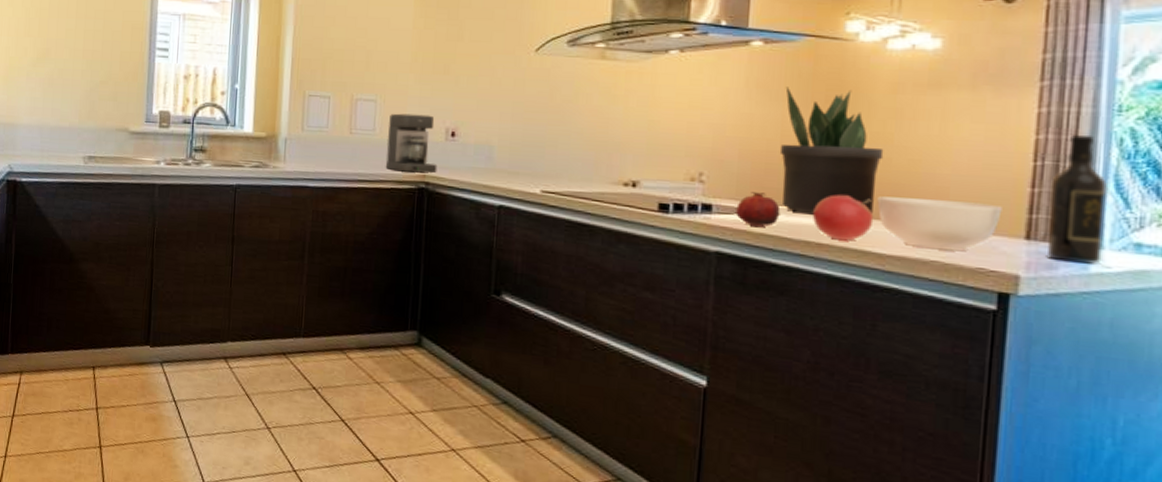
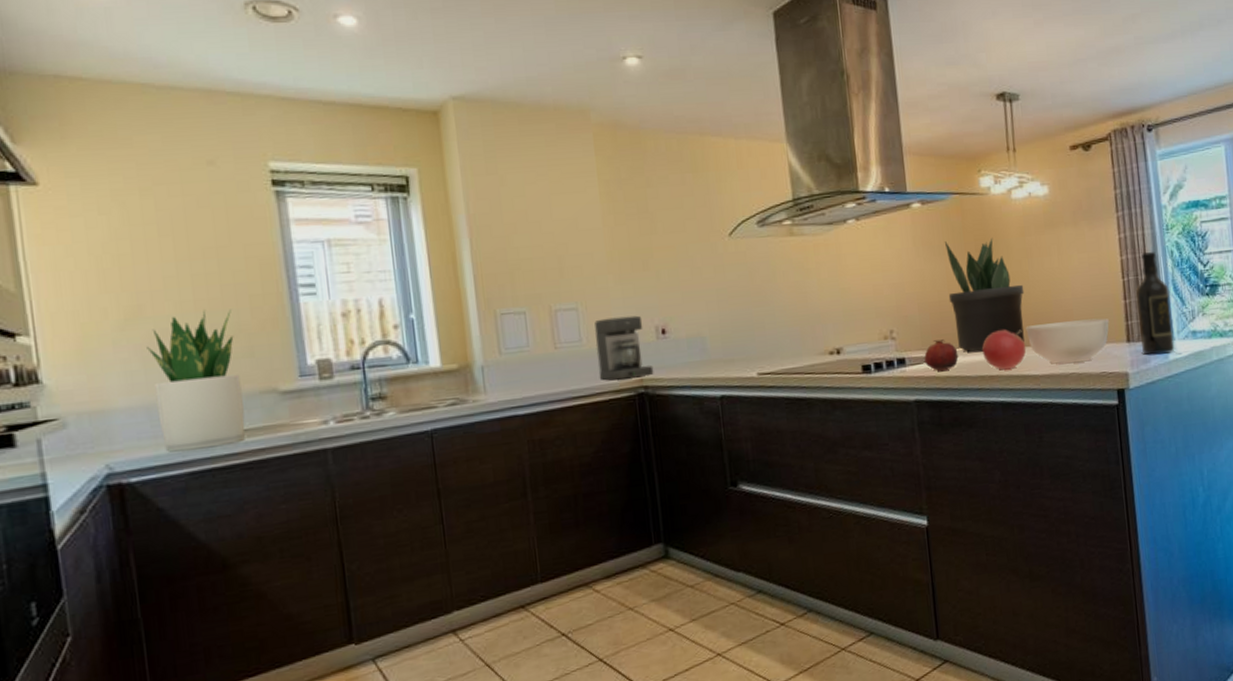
planter: none [46,58,107,167] -> present [147,309,245,454]

